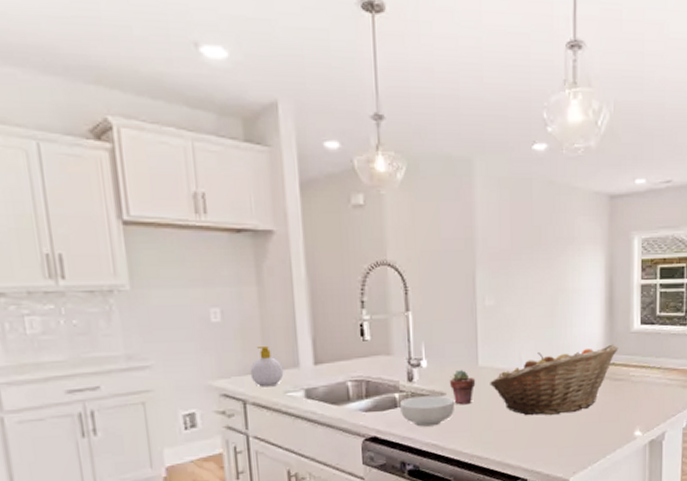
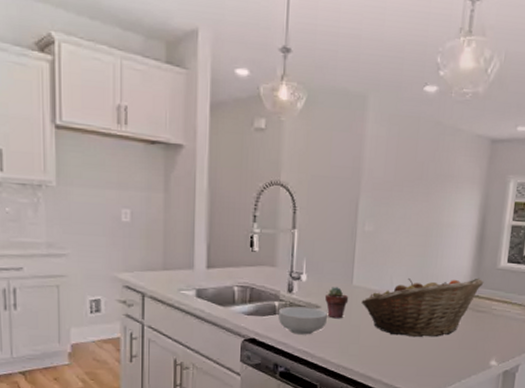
soap bottle: present [250,347,284,387] -> none [151,247,180,284]

